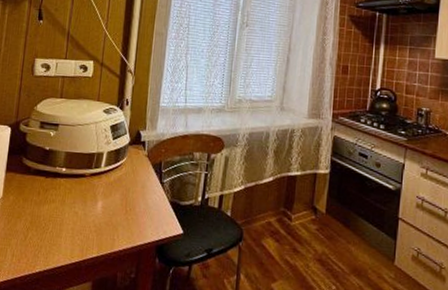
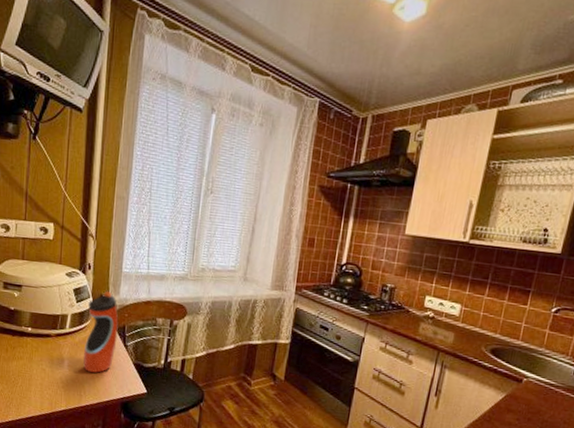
water bottle: none [117,126,155,214] -> present [83,290,118,373]

